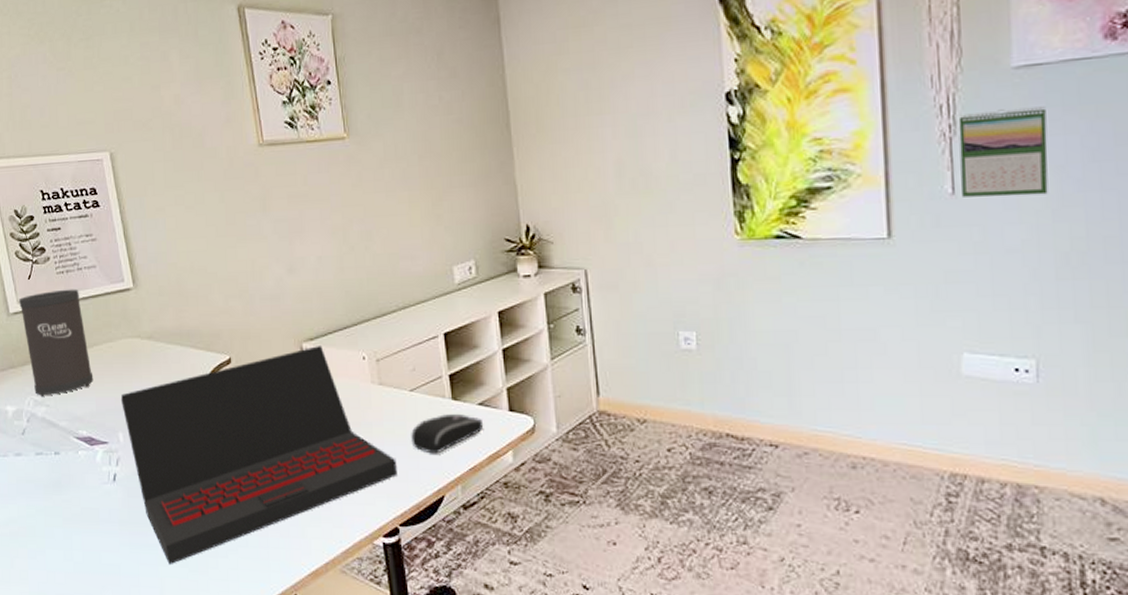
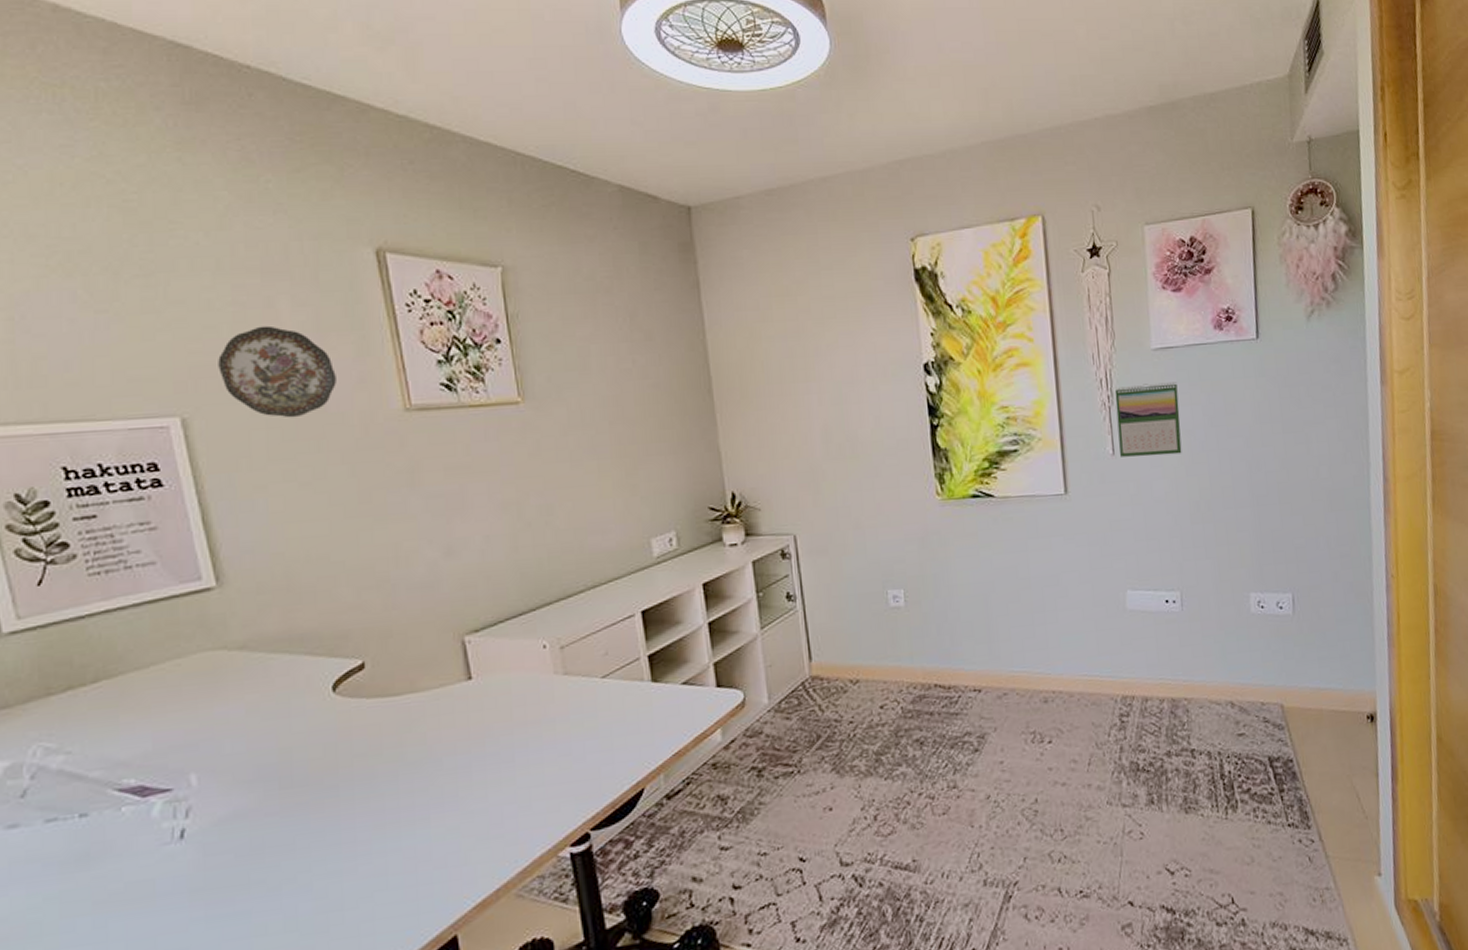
speaker: present [19,289,94,398] -> none [20,593,149,743]
laptop: present [120,344,397,566] -> none [193,636,587,934]
decorative plate: none [132,75,210,153] -> present [218,325,336,418]
computer mouse: present [411,414,484,454] -> none [603,696,689,745]

